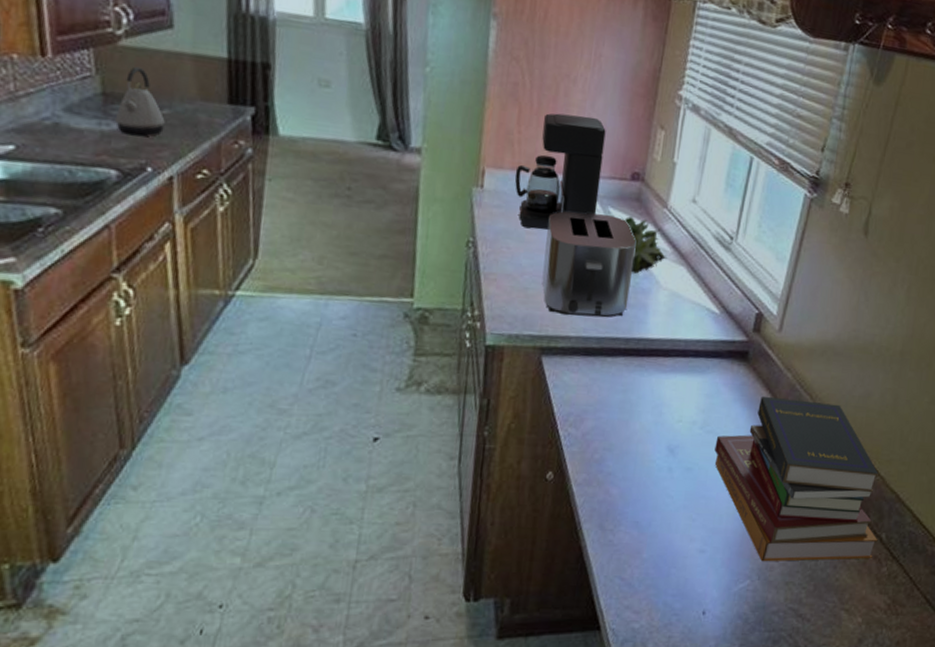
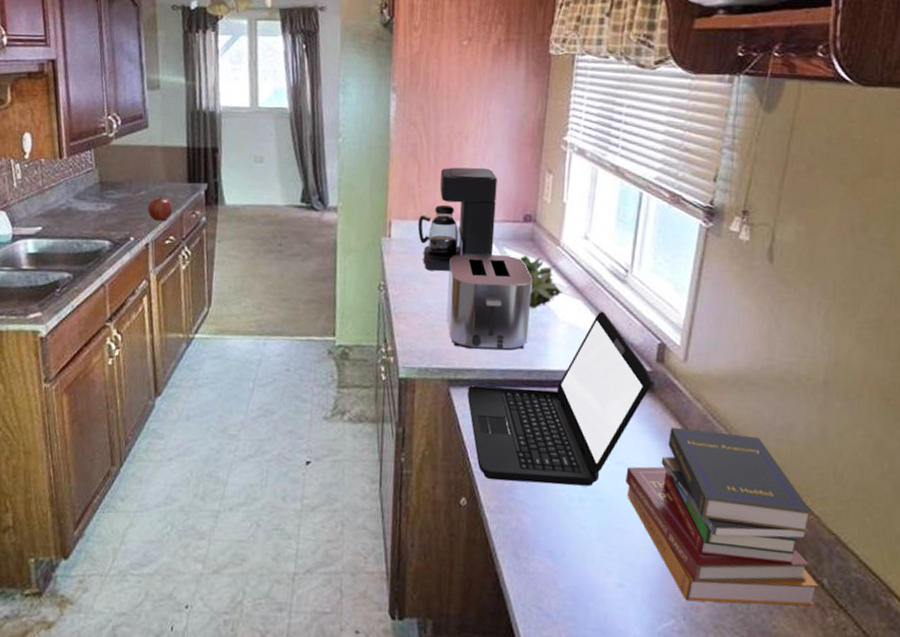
kettle: present [114,66,165,137] -> none [108,159,143,214]
fruit: none [172,118,208,150] -> present [147,196,173,221]
laptop: none [560,278,747,456] -> present [468,311,652,486]

